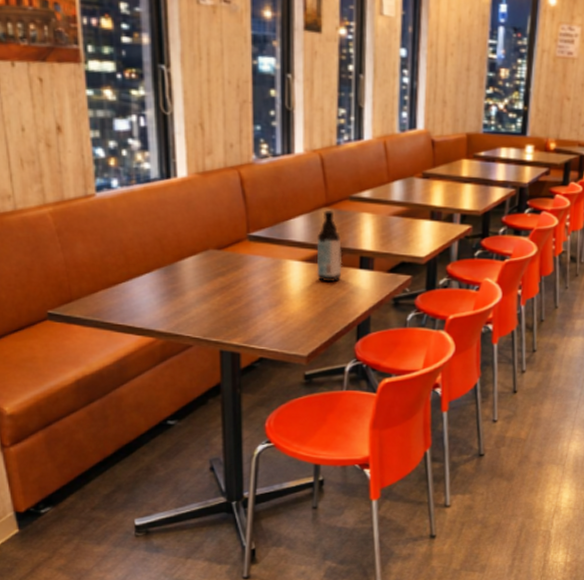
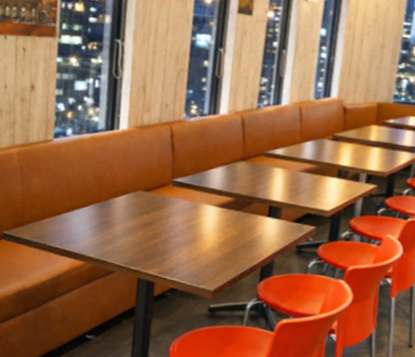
water bottle: present [316,209,342,283] -> none [228,163,253,227]

